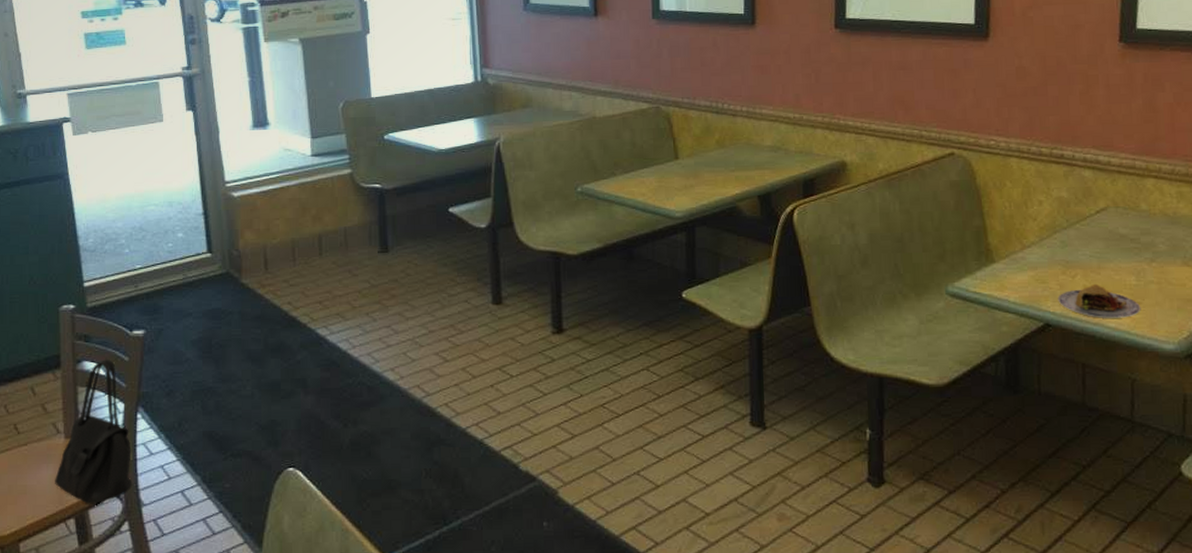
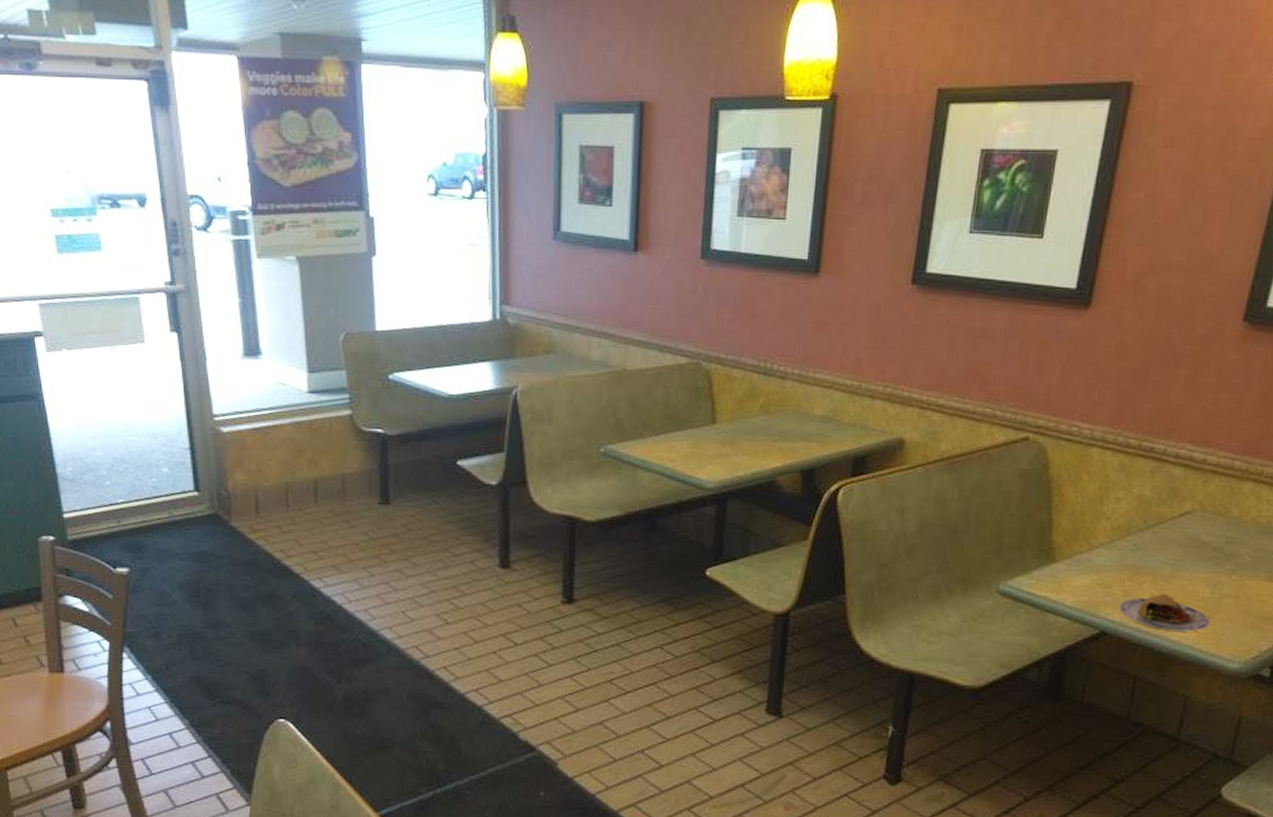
handbag: present [55,359,133,504] -> none [40,595,120,739]

